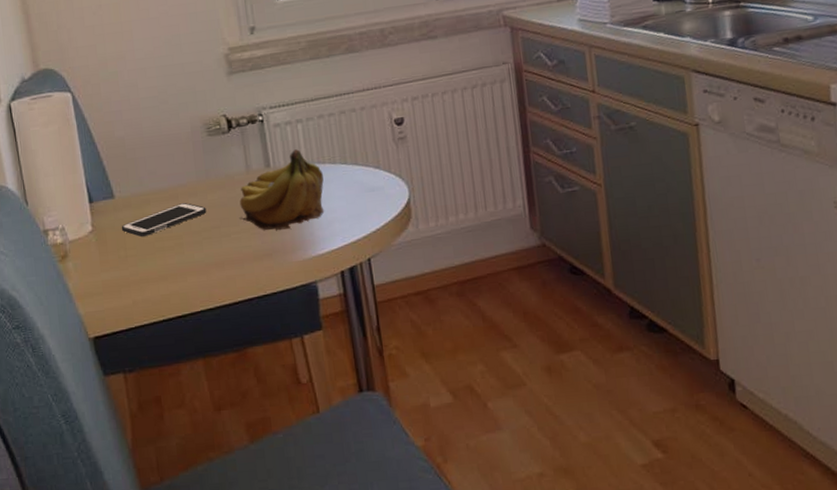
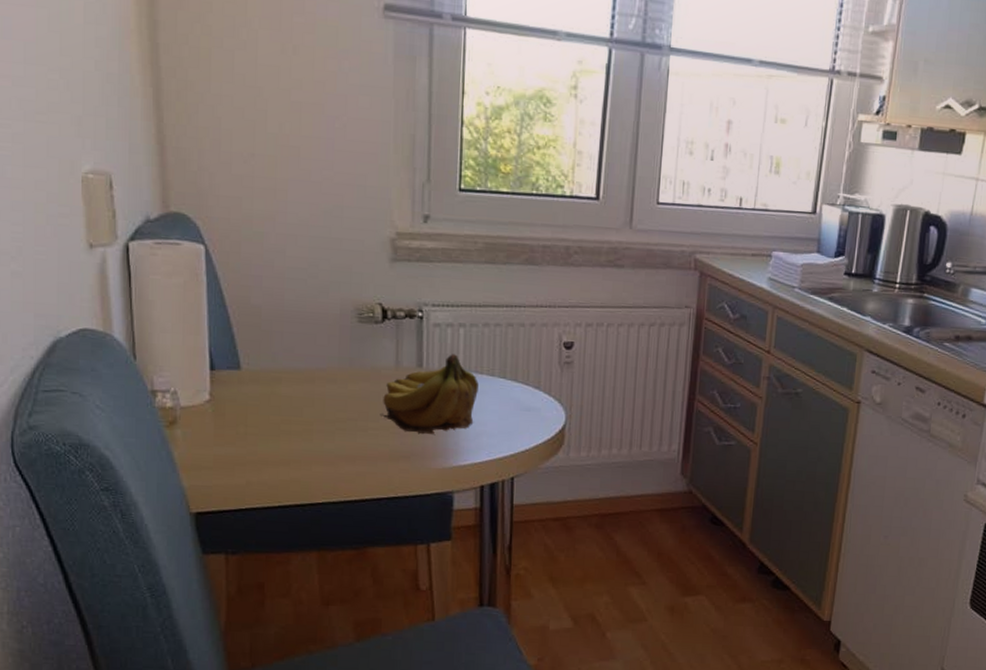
cell phone: present [121,203,207,238] -> none [244,388,345,417]

